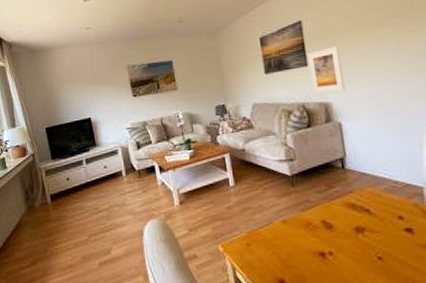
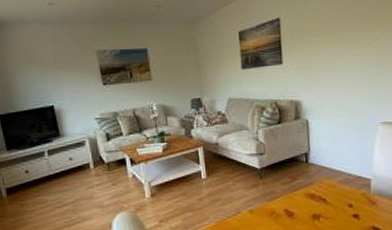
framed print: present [307,46,345,93] -> none [283,46,314,91]

